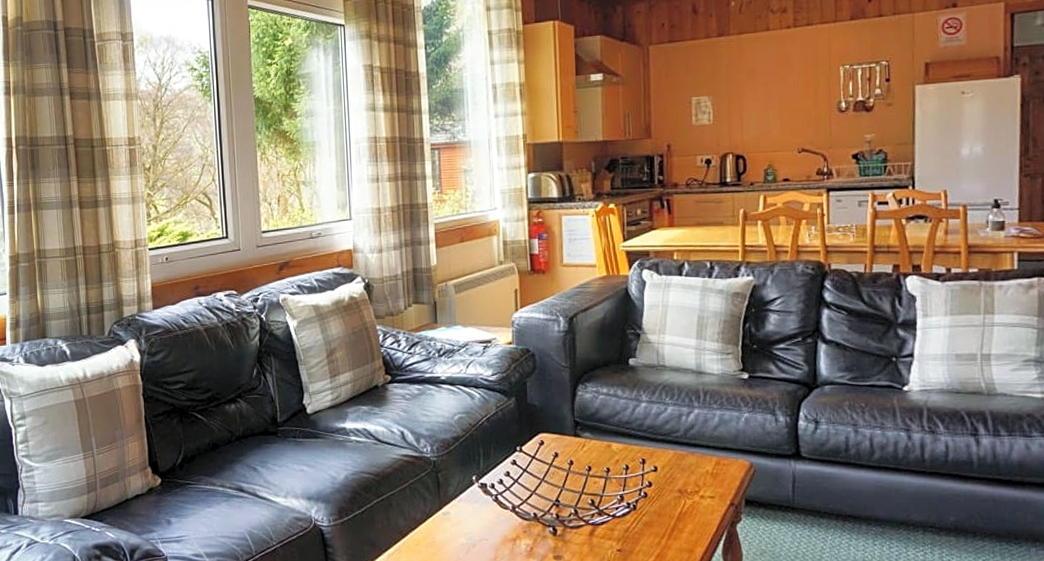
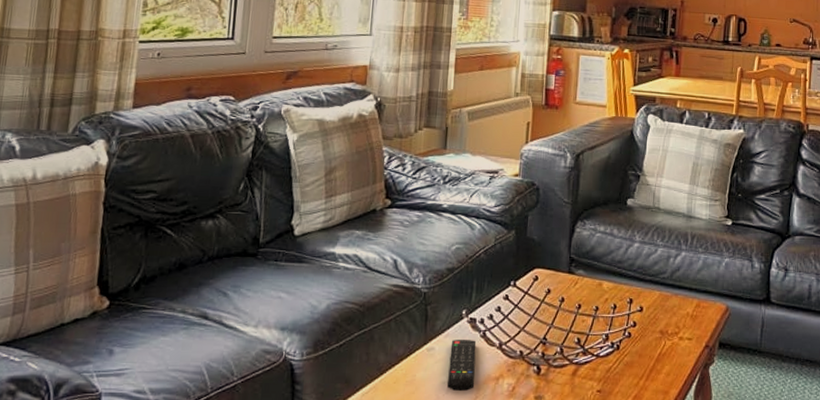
remote control: none [465,503,493,552] -> present [446,339,477,392]

